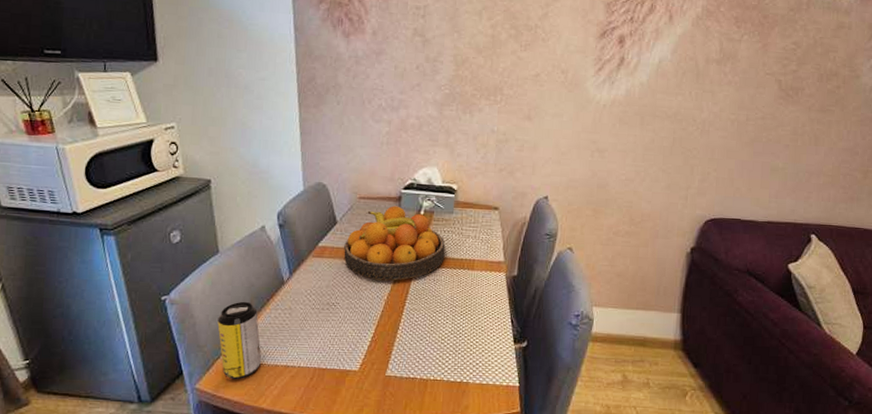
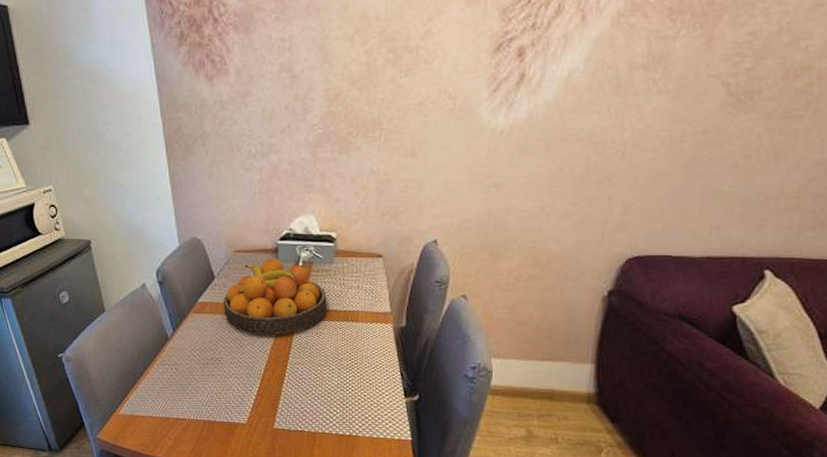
beverage can: present [217,301,262,380] -> none [110,357,154,432]

